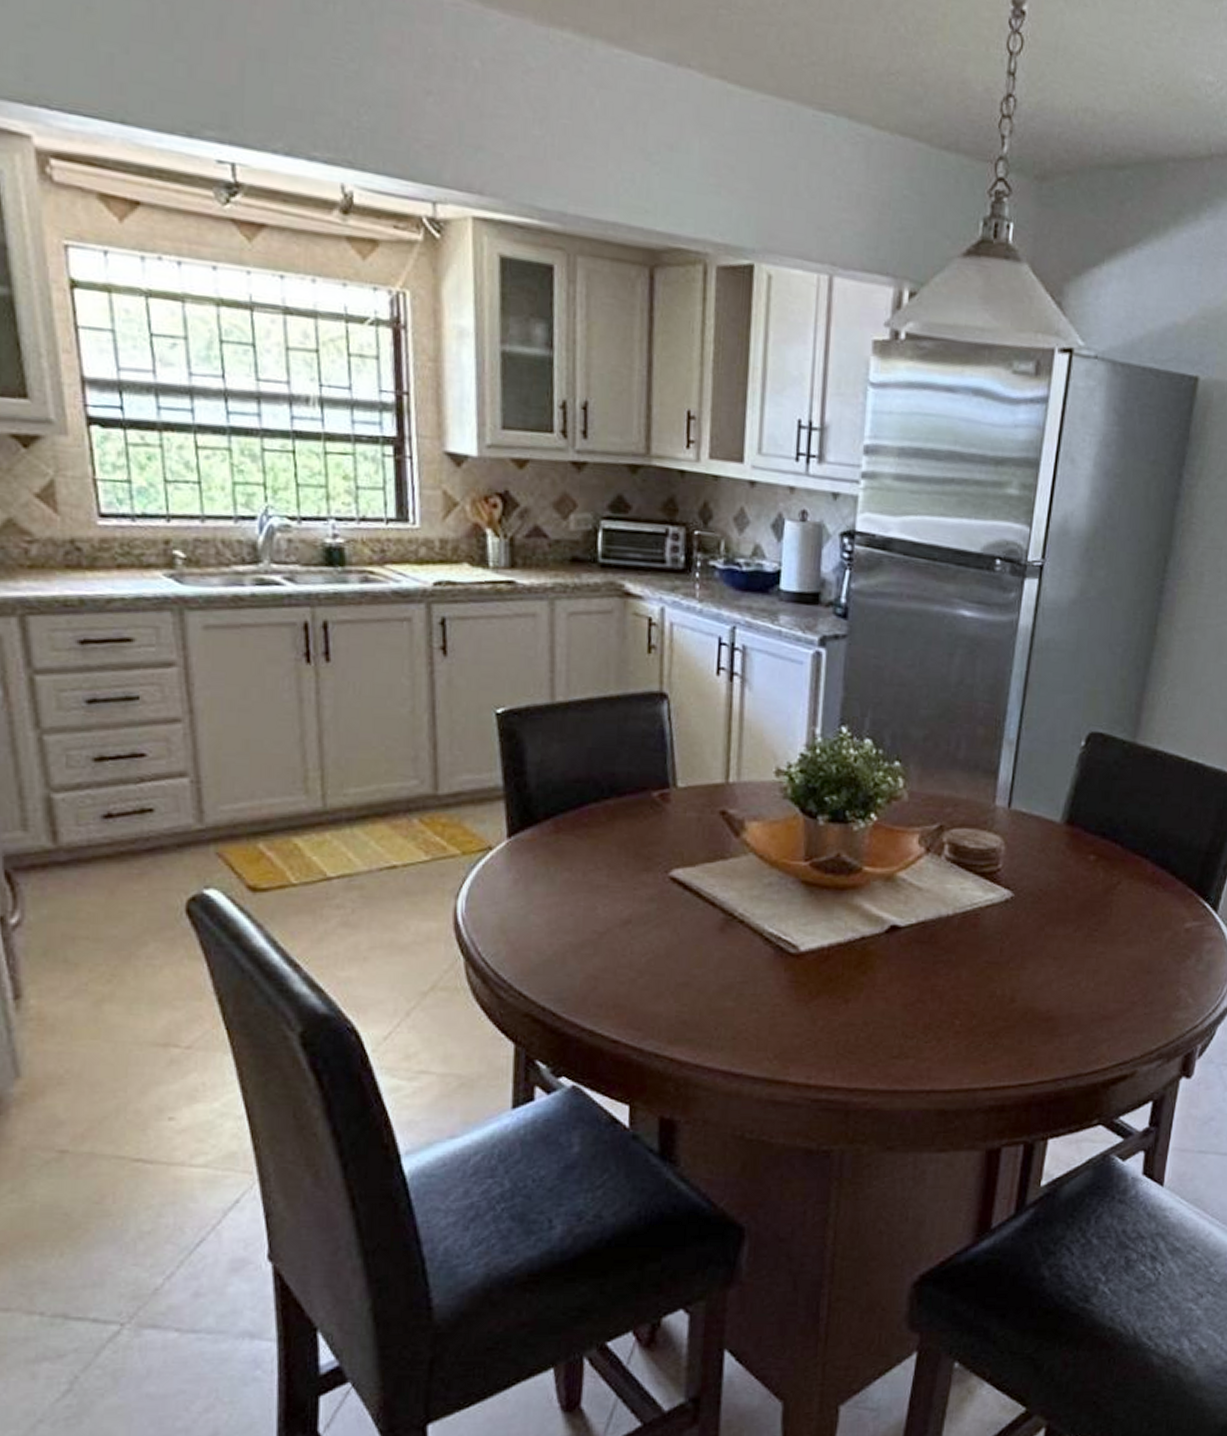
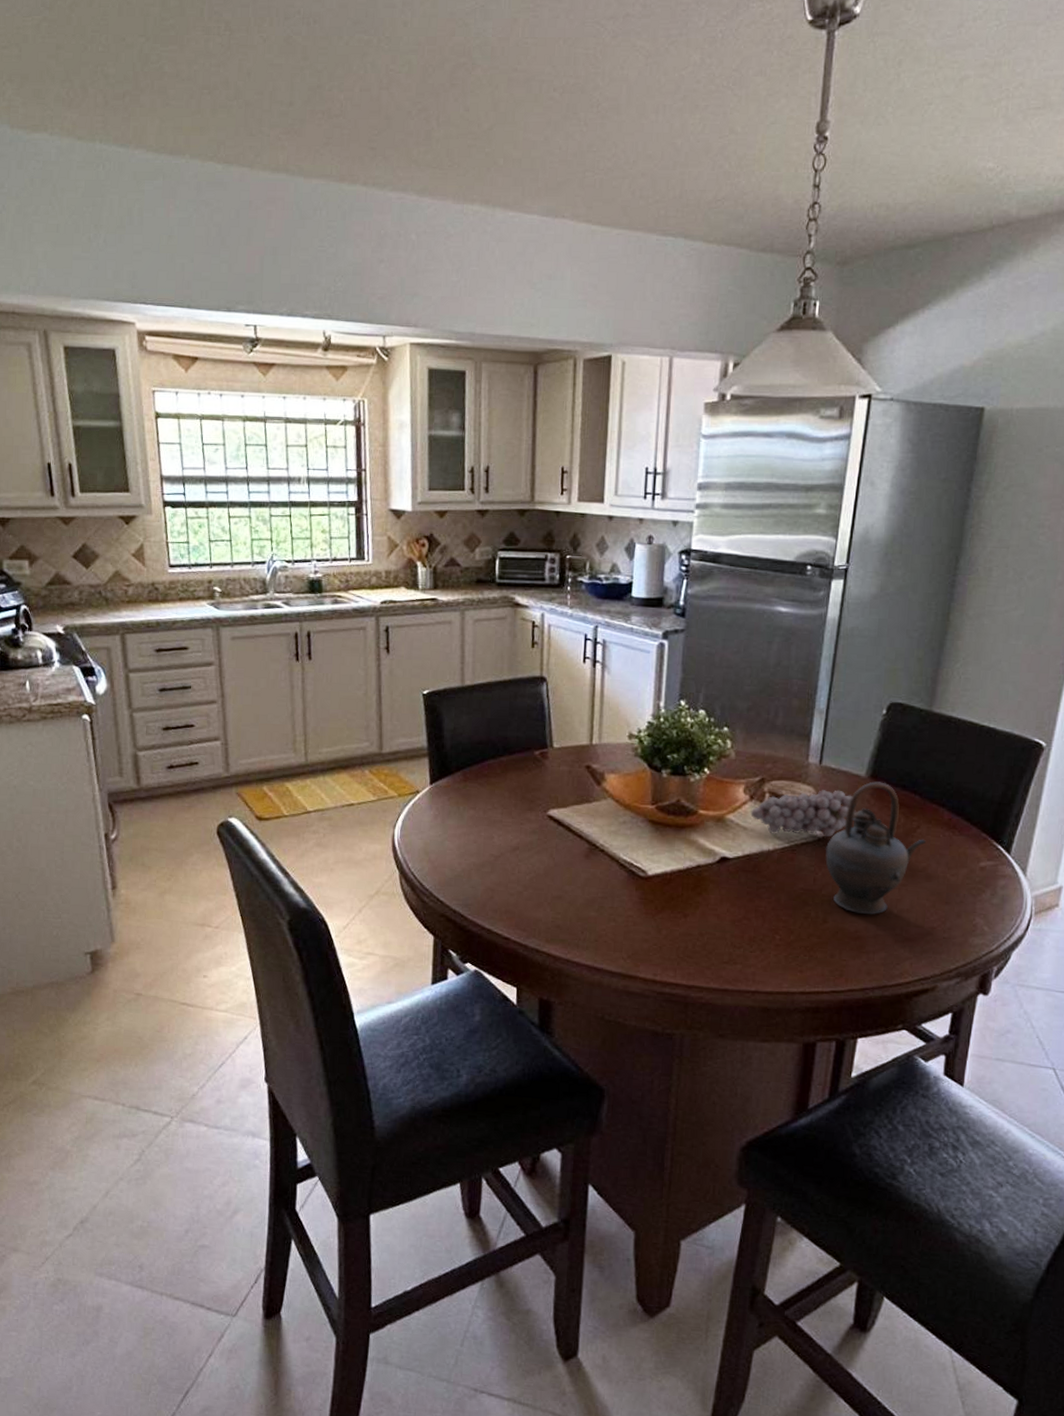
fruit: none [926,839,1049,897] -> present [750,790,856,837]
teapot: none [1014,828,1128,989] -> present [825,781,927,915]

